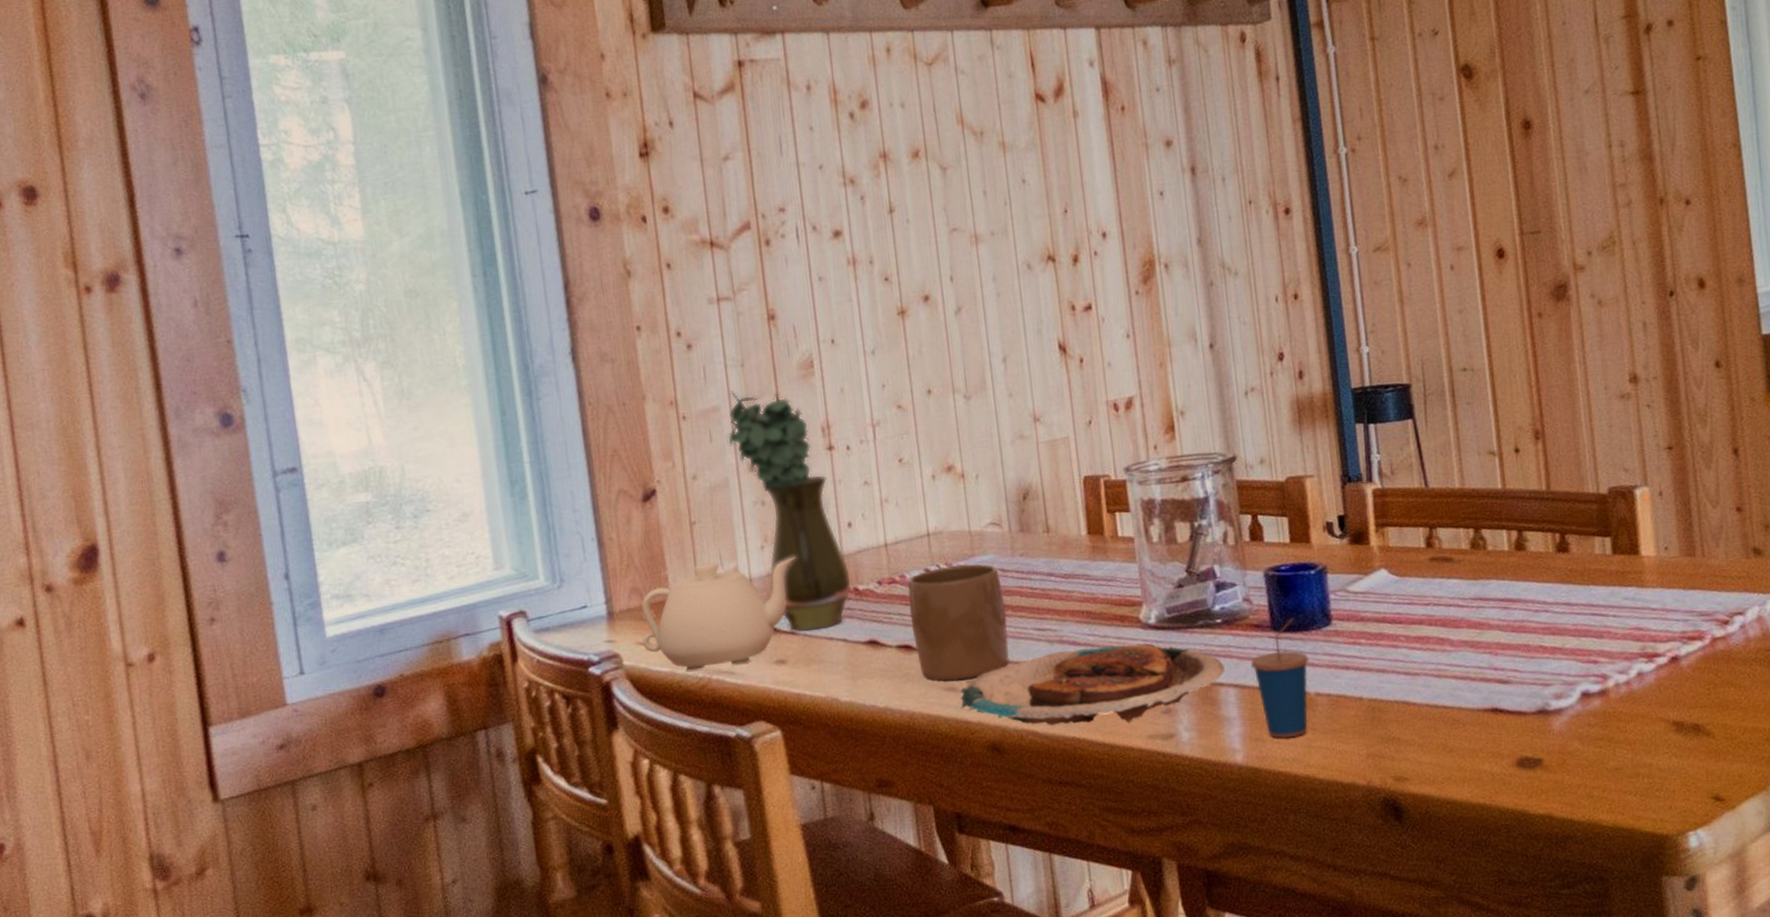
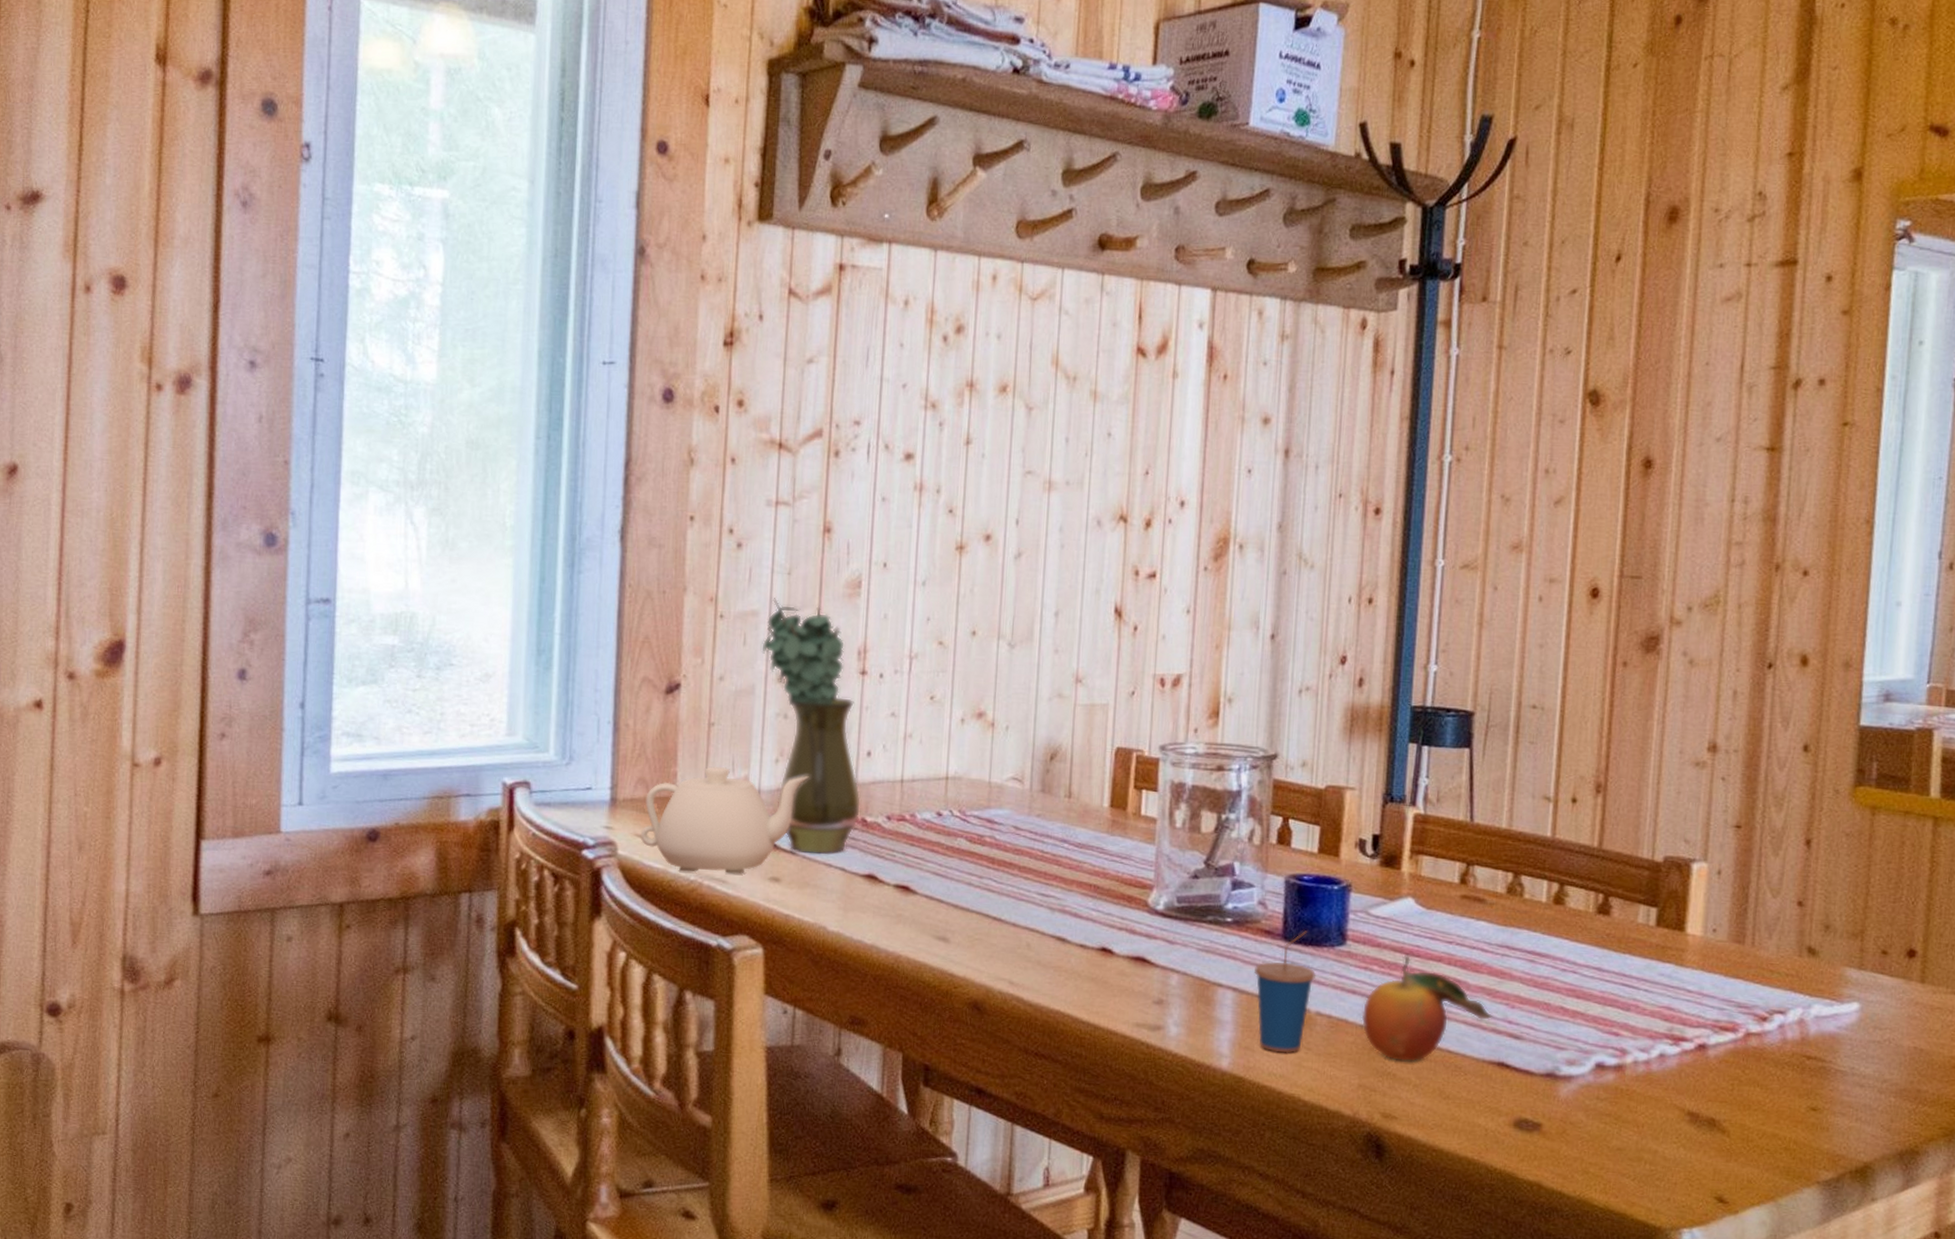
mug: present [907,564,1010,680] -> none [912,813,1013,931]
plate: present [960,643,1225,726] -> none [948,921,1227,1006]
fruit: none [1357,623,1479,725] -> present [1361,954,1492,1062]

